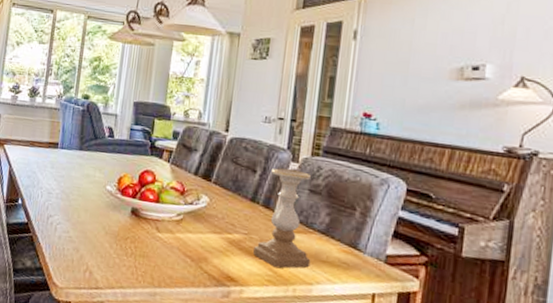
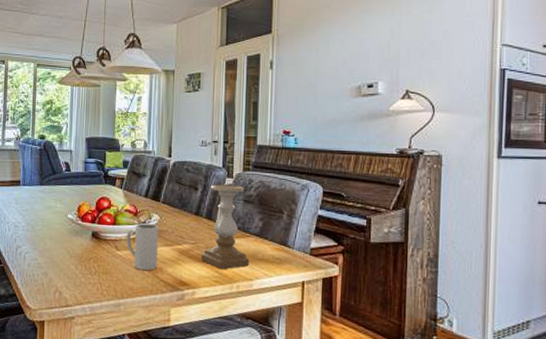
mug: none [168,204,208,259] -> present [126,223,159,270]

